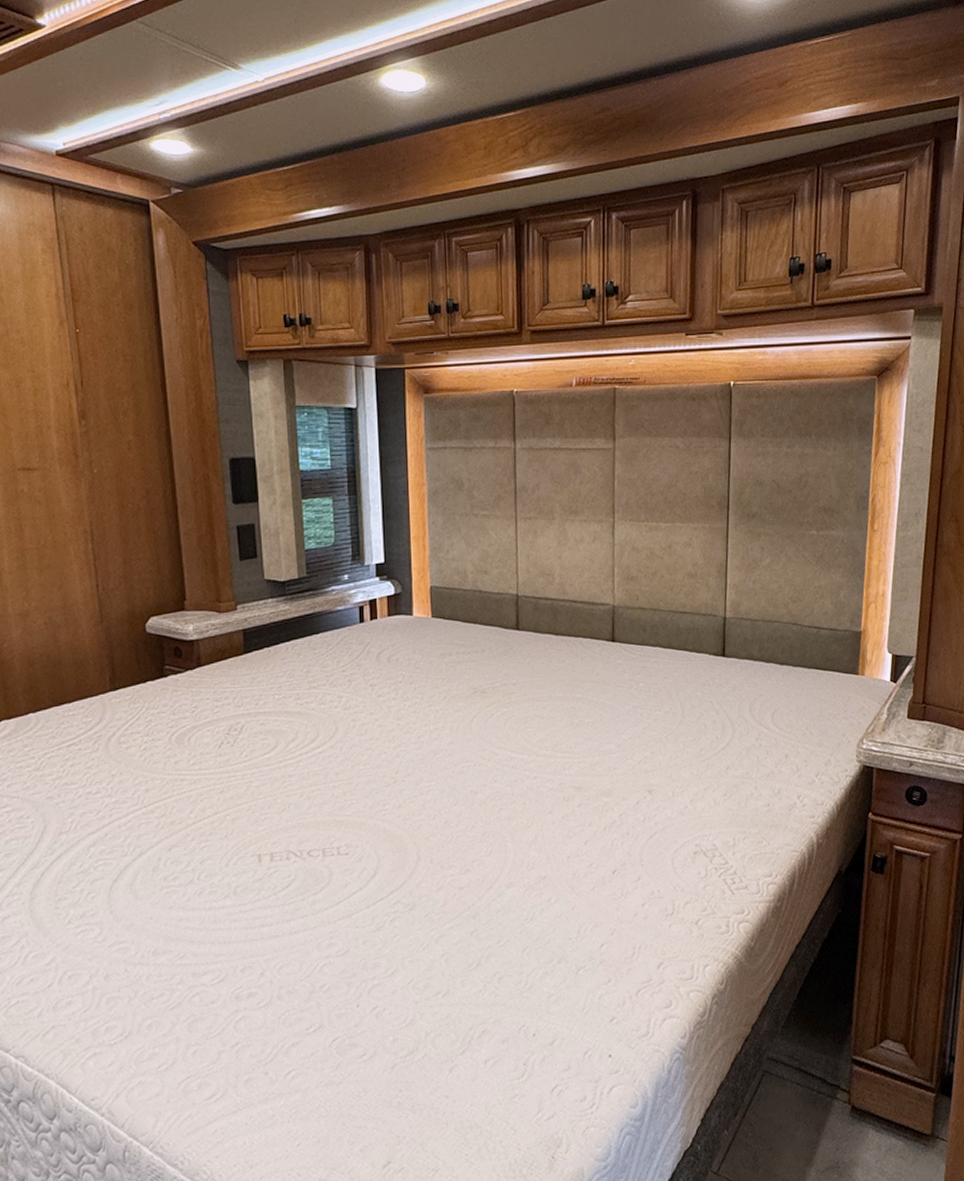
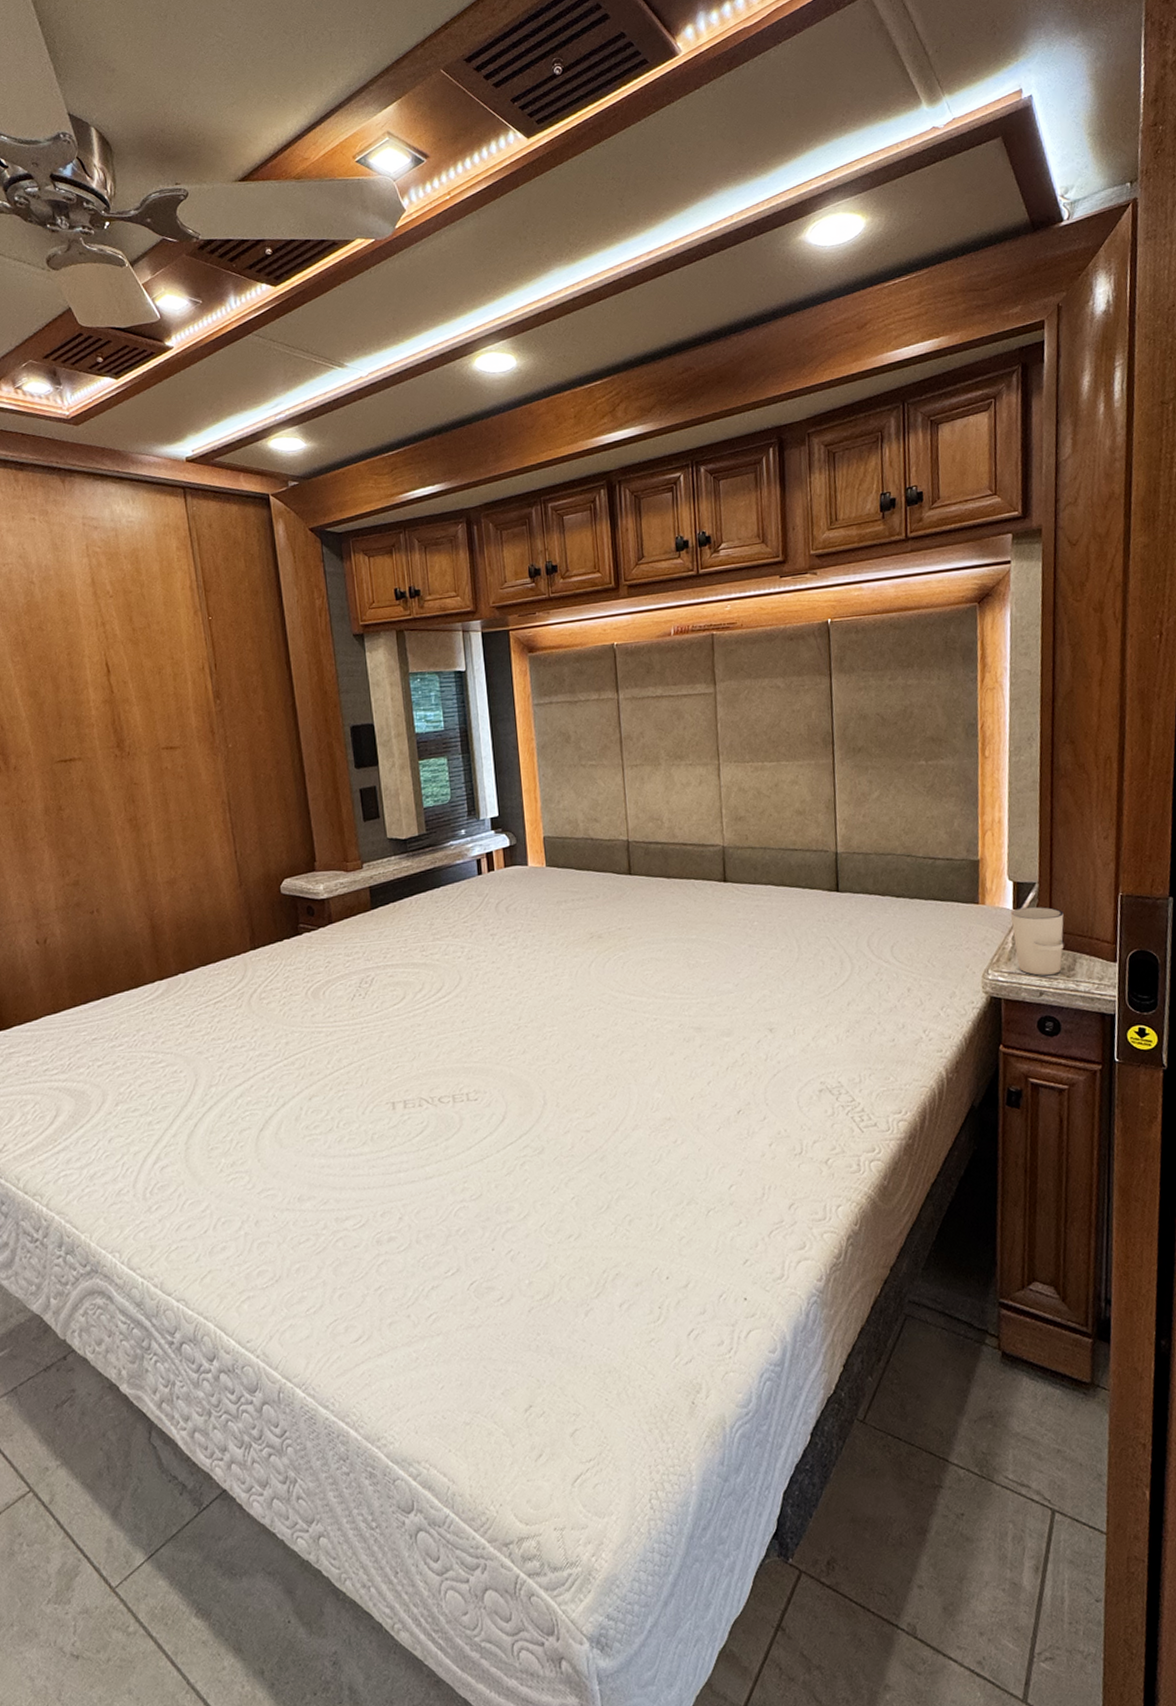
cup: none [887,679,937,747] -> present [1010,906,1065,976]

